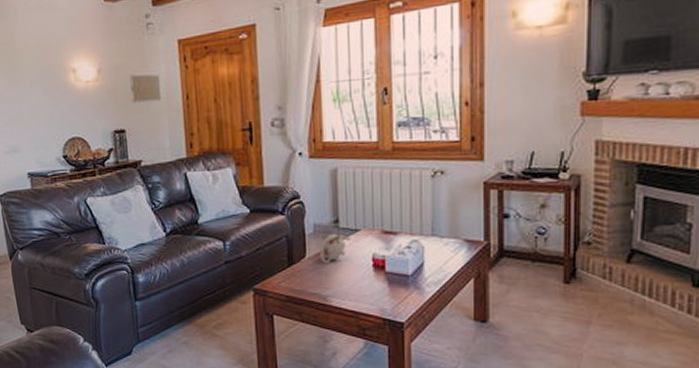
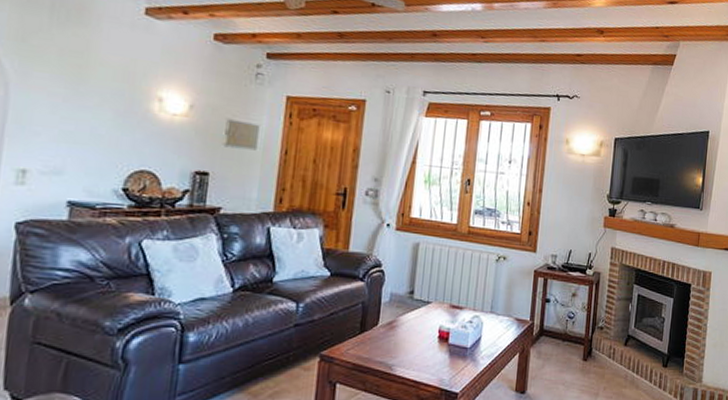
teapot: present [320,233,352,264] -> none [392,303,424,333]

